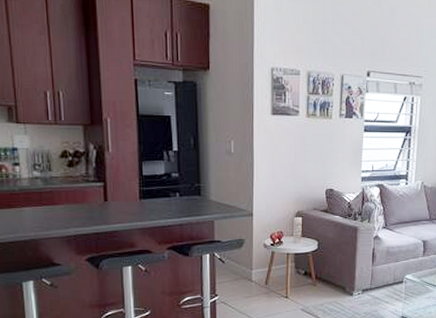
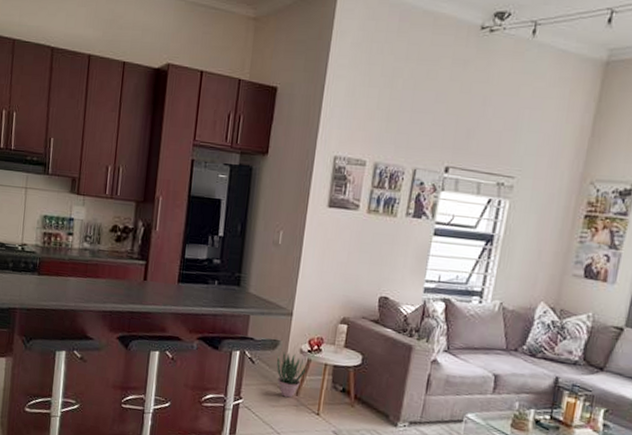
potted plant: none [244,248,273,288] -> present [276,352,308,398]

